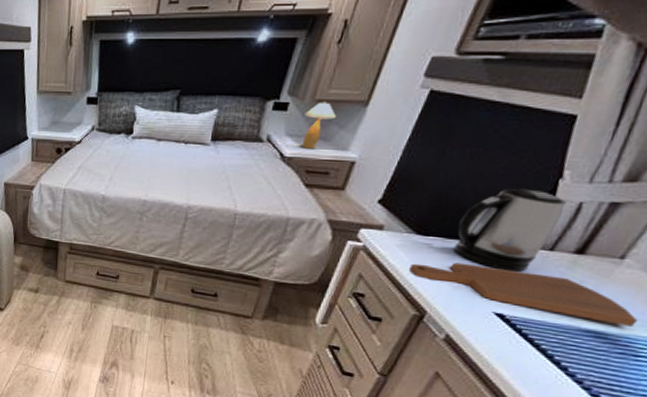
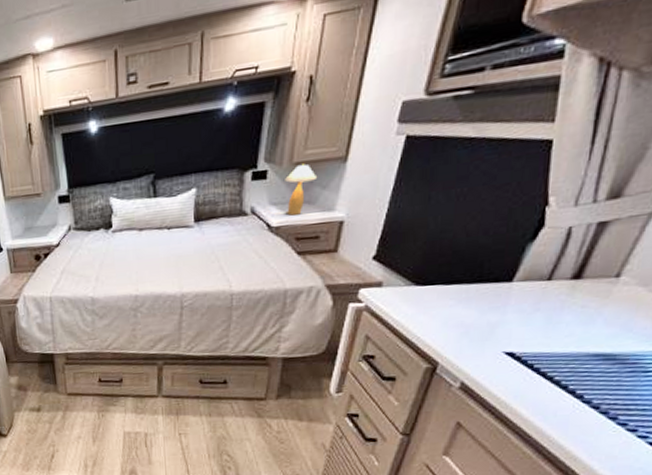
cutting board: present [408,262,639,328] -> none [413,305,643,345]
kettle: present [453,187,567,272] -> none [454,221,556,308]

